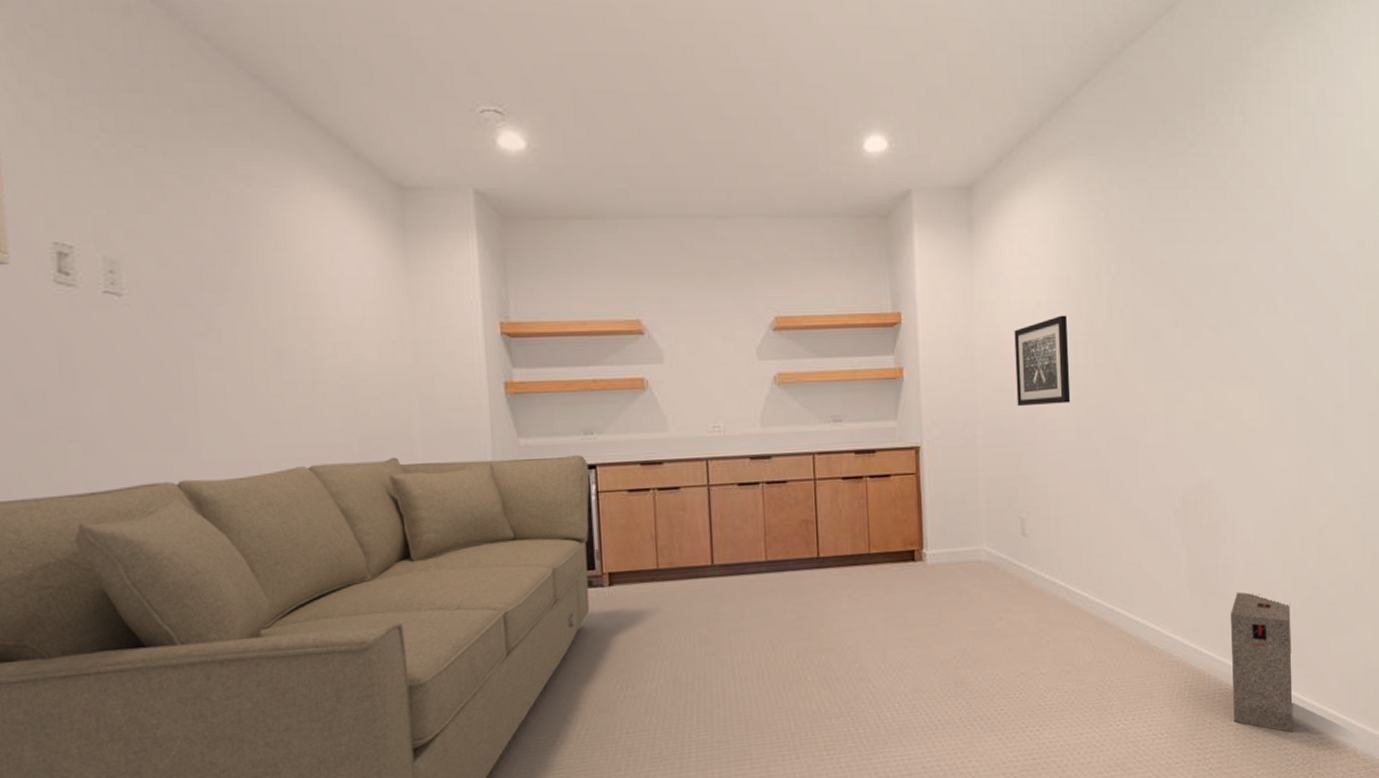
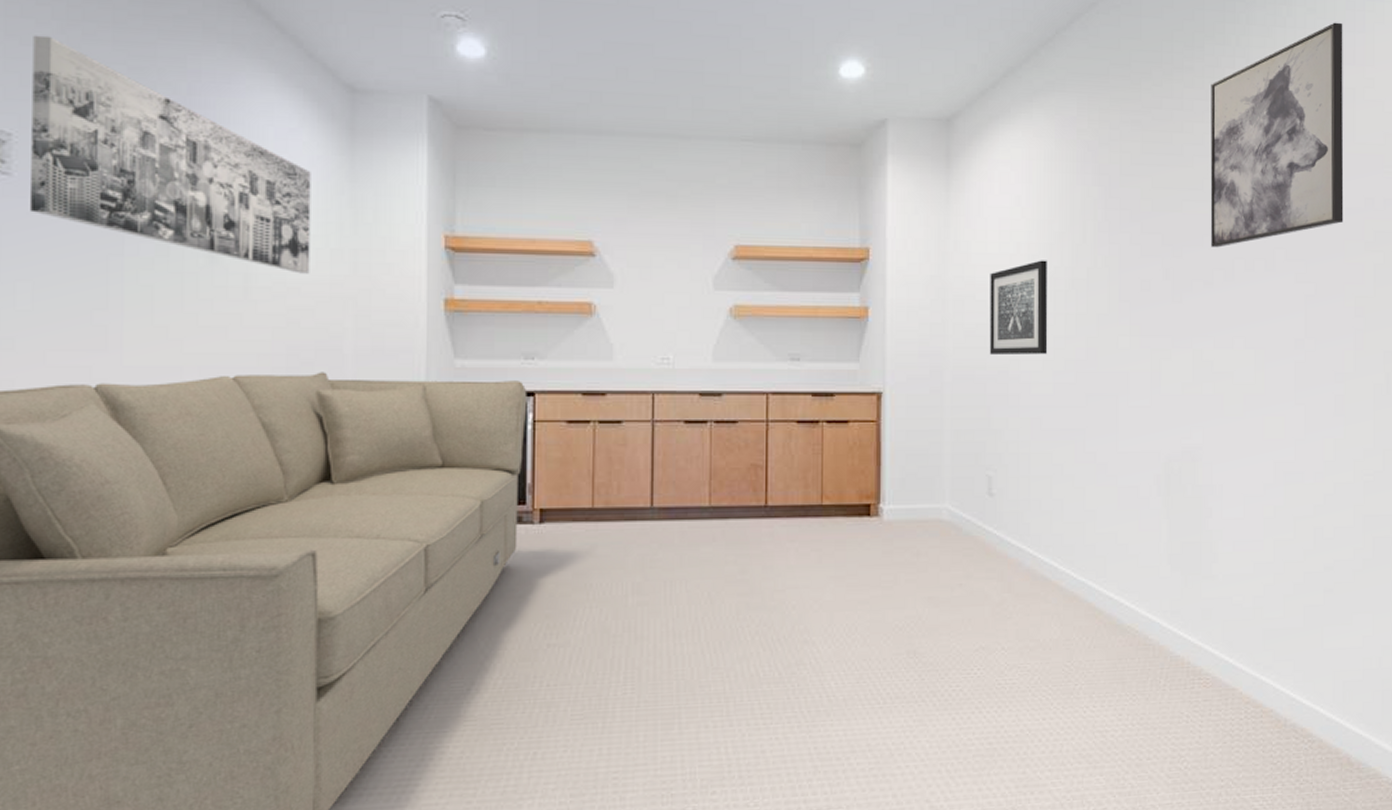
wall art: none [84,149,374,366] -> present [29,35,311,274]
wall art: none [1212,76,1338,295] -> present [1210,22,1344,248]
box: present [1230,592,1293,733] -> none [1213,572,1281,733]

